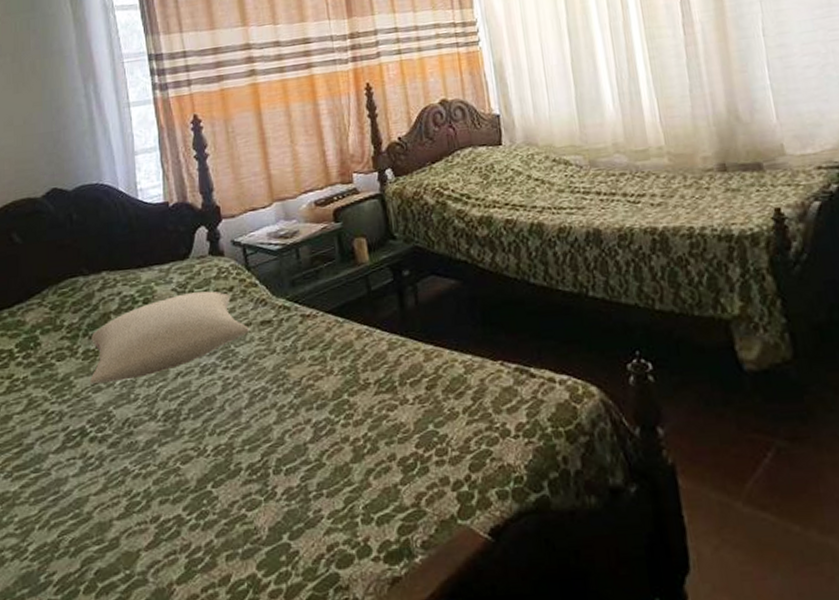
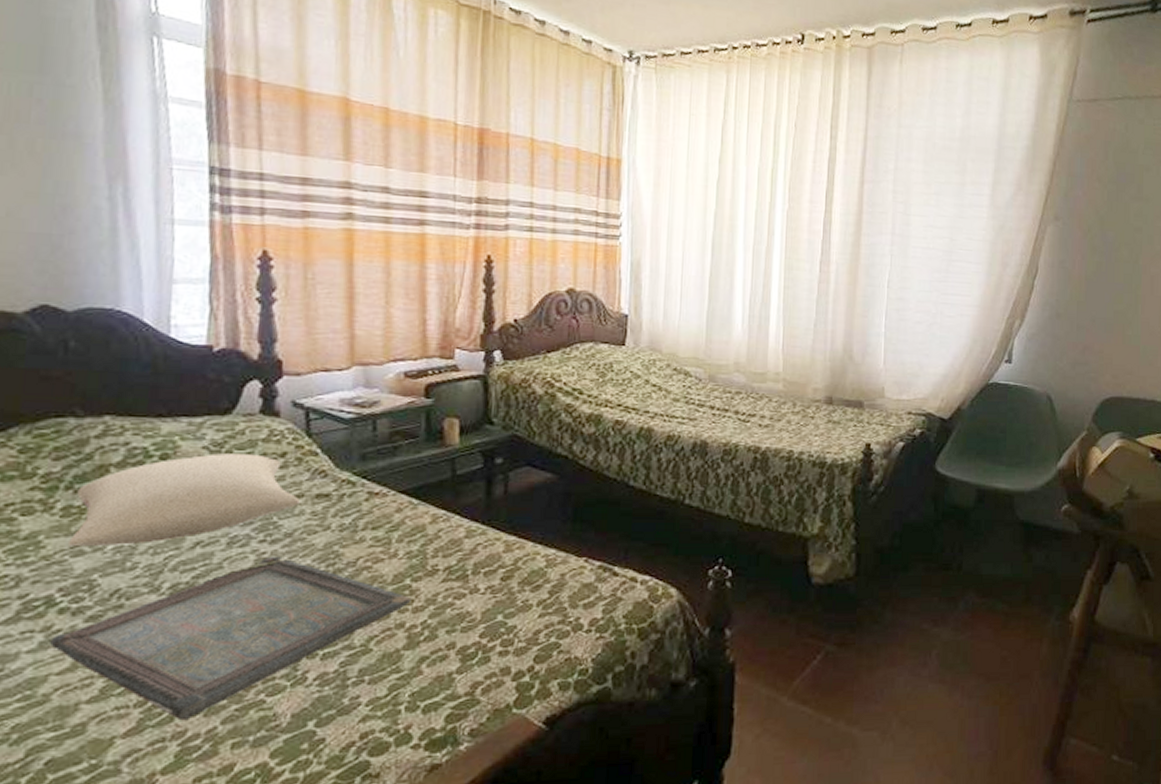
serving tray: none [87,380,352,535] -> present [50,556,412,721]

